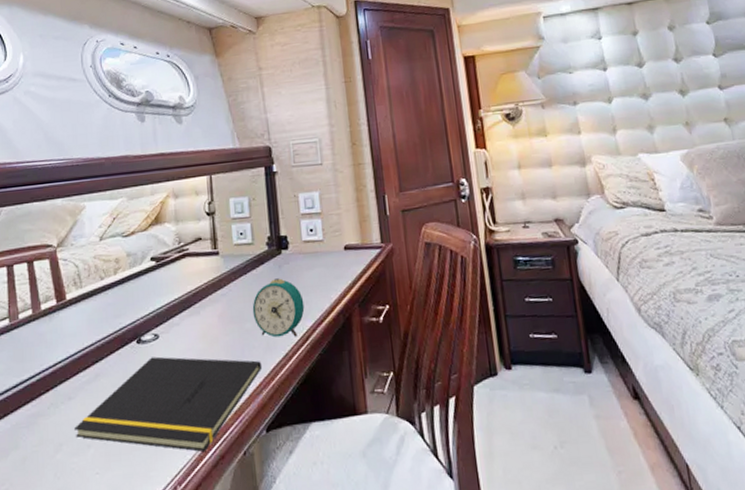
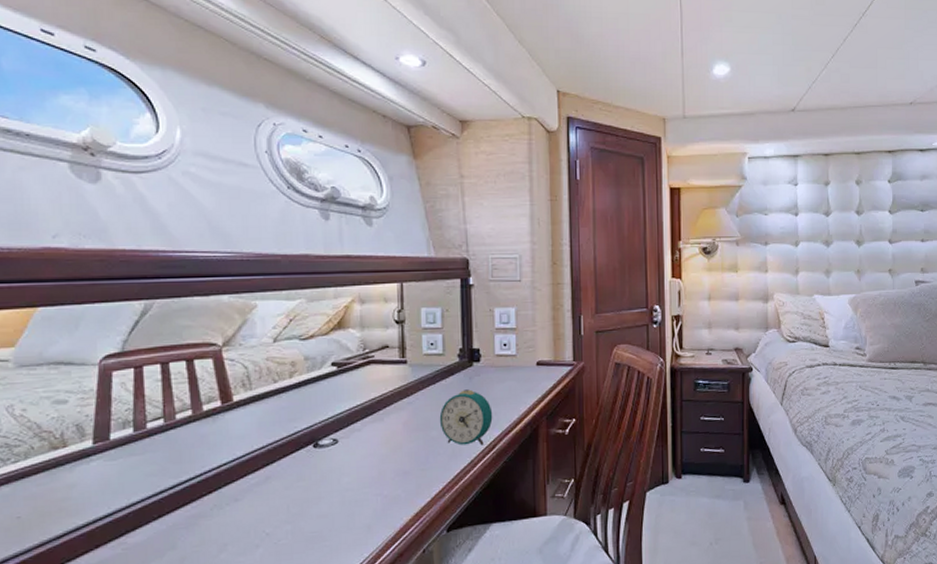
notepad: present [74,356,263,452] -> none [241,460,447,550]

